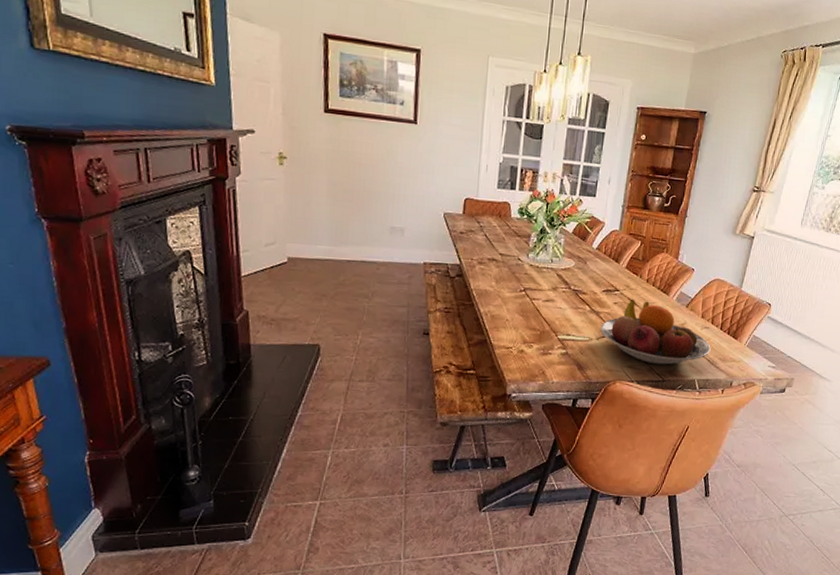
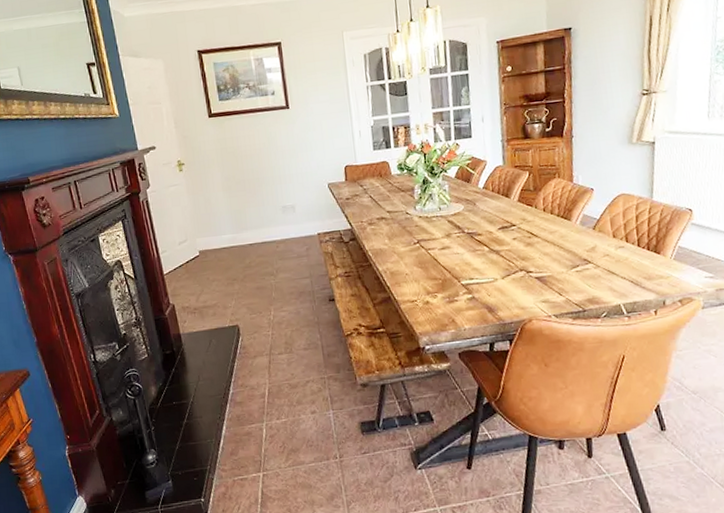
fruit bowl: present [600,299,711,365] -> none [503,230,632,295]

